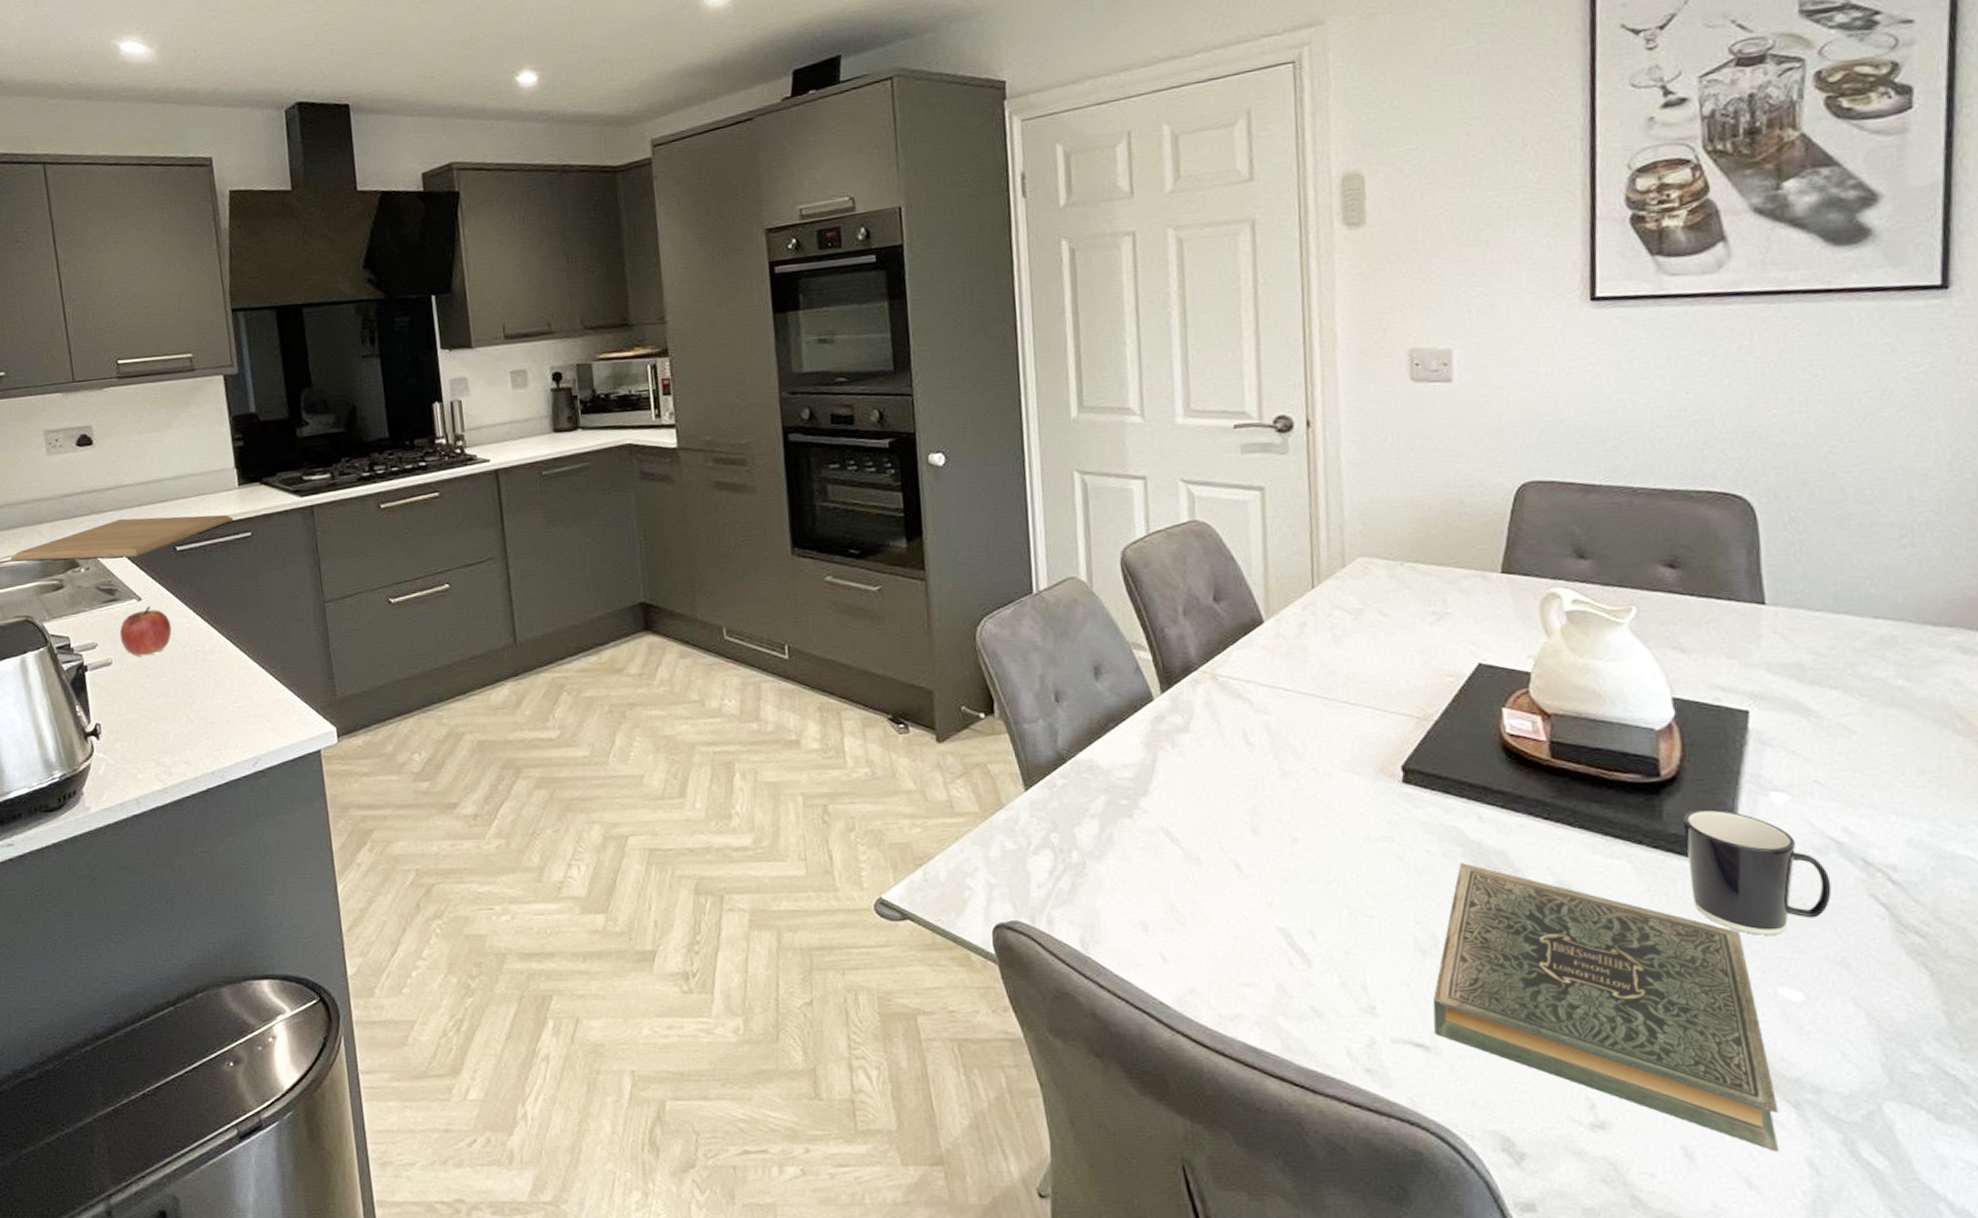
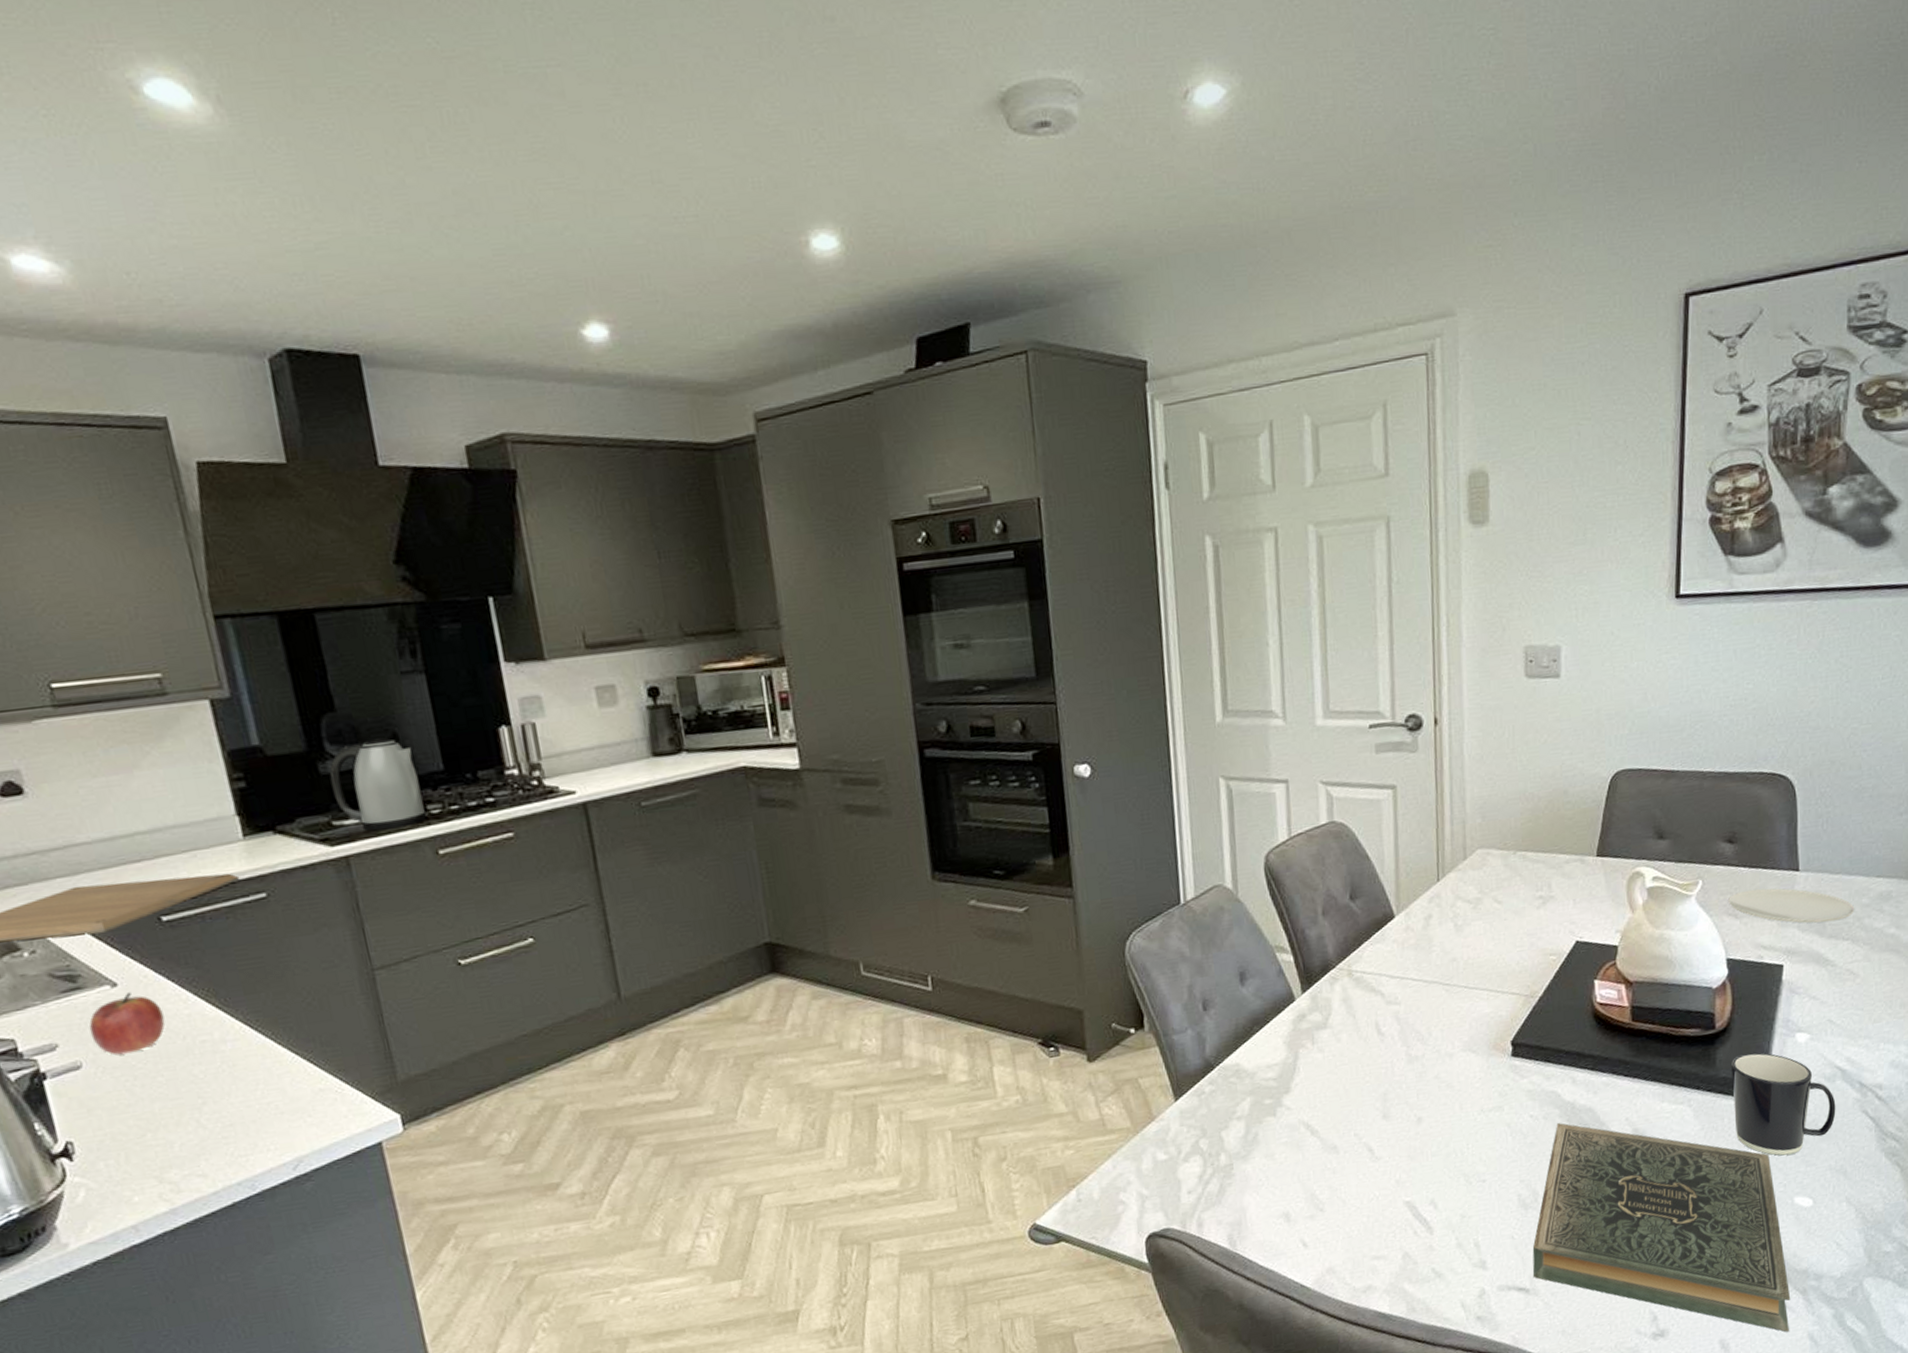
kettle: none [303,409,373,486] -> present [328,738,426,832]
plate: none [1672,621,1846,666] -> present [1728,888,1855,923]

